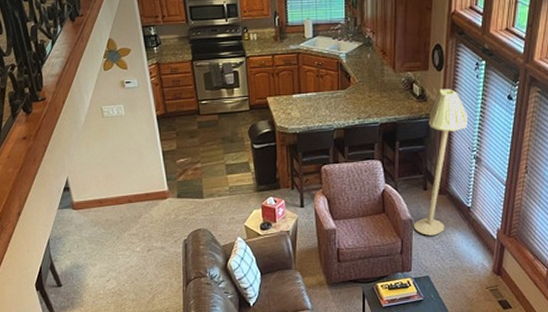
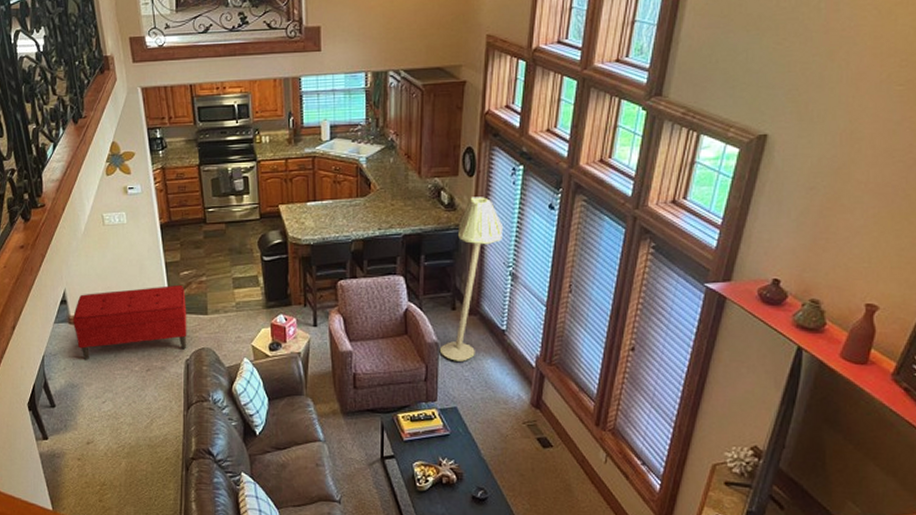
bench: none [76,171,185,243] -> present [73,284,187,360]

